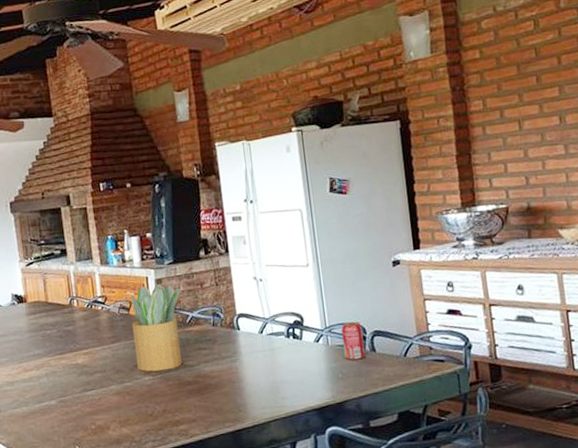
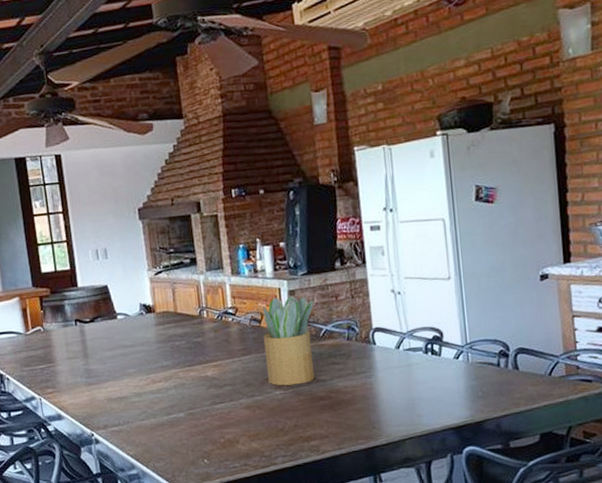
beverage can: present [341,321,365,361] -> none [483,337,507,379]

